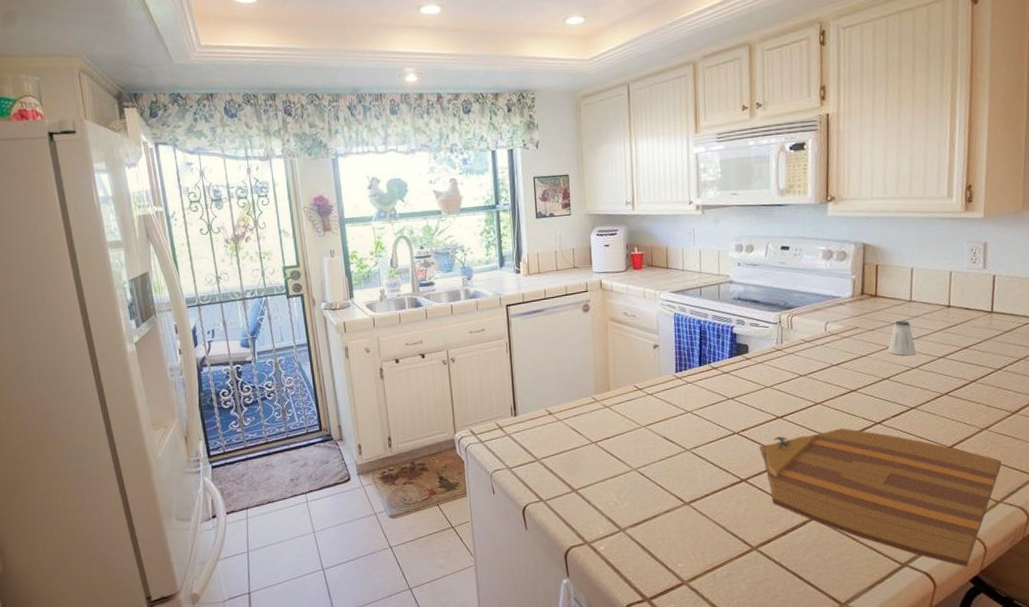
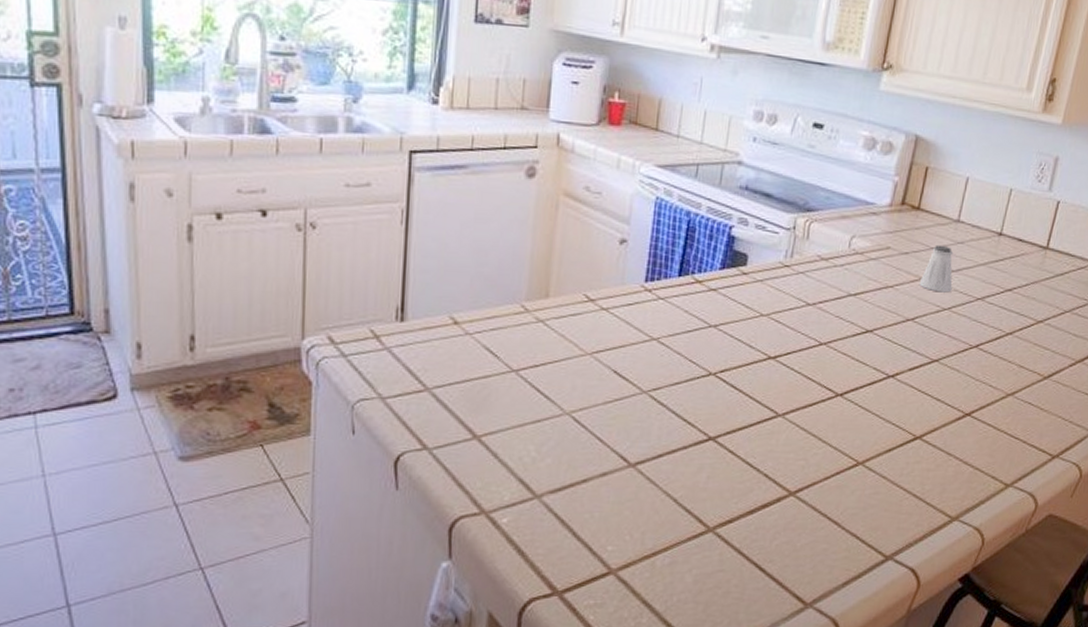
cutting board: present [759,428,1002,567] -> none [738,379,1021,563]

